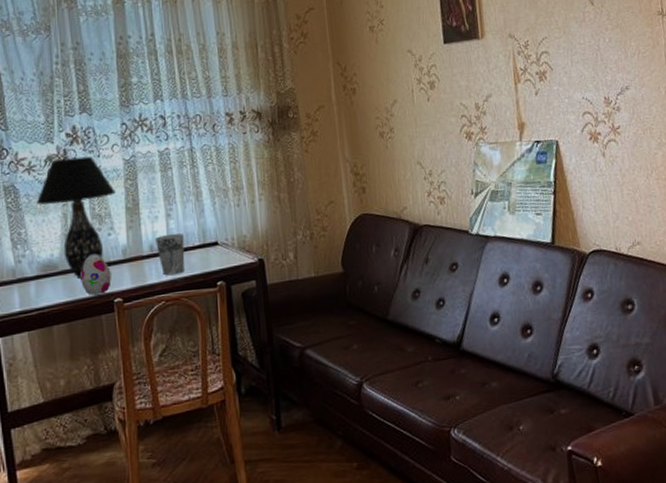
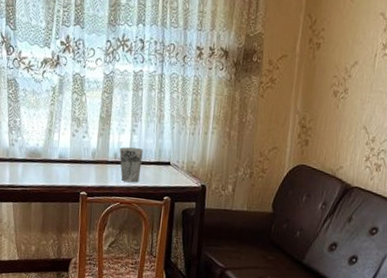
table lamp: present [35,156,116,278] -> none [30,63,94,169]
decorative egg: present [80,254,111,296] -> none [57,151,81,186]

